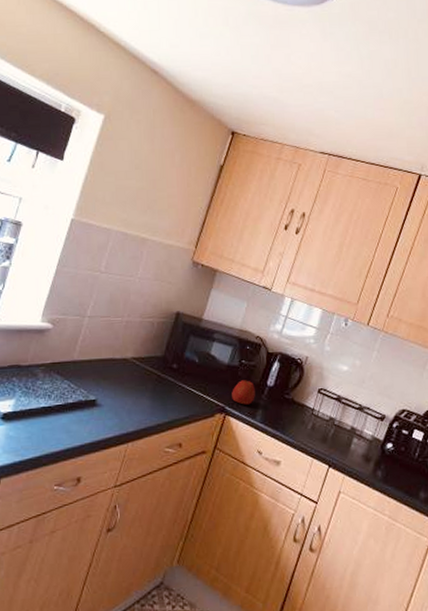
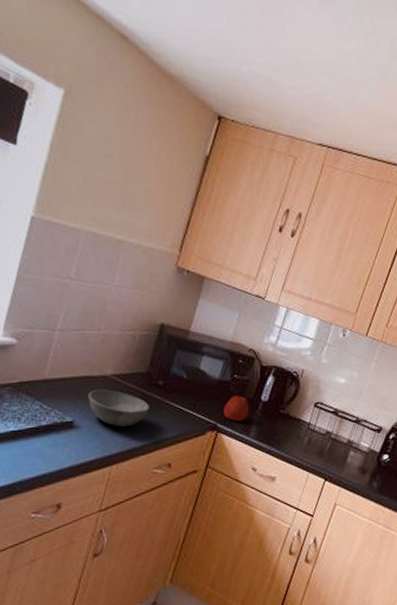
bowl: none [109,371,164,406] -> present [87,389,149,427]

